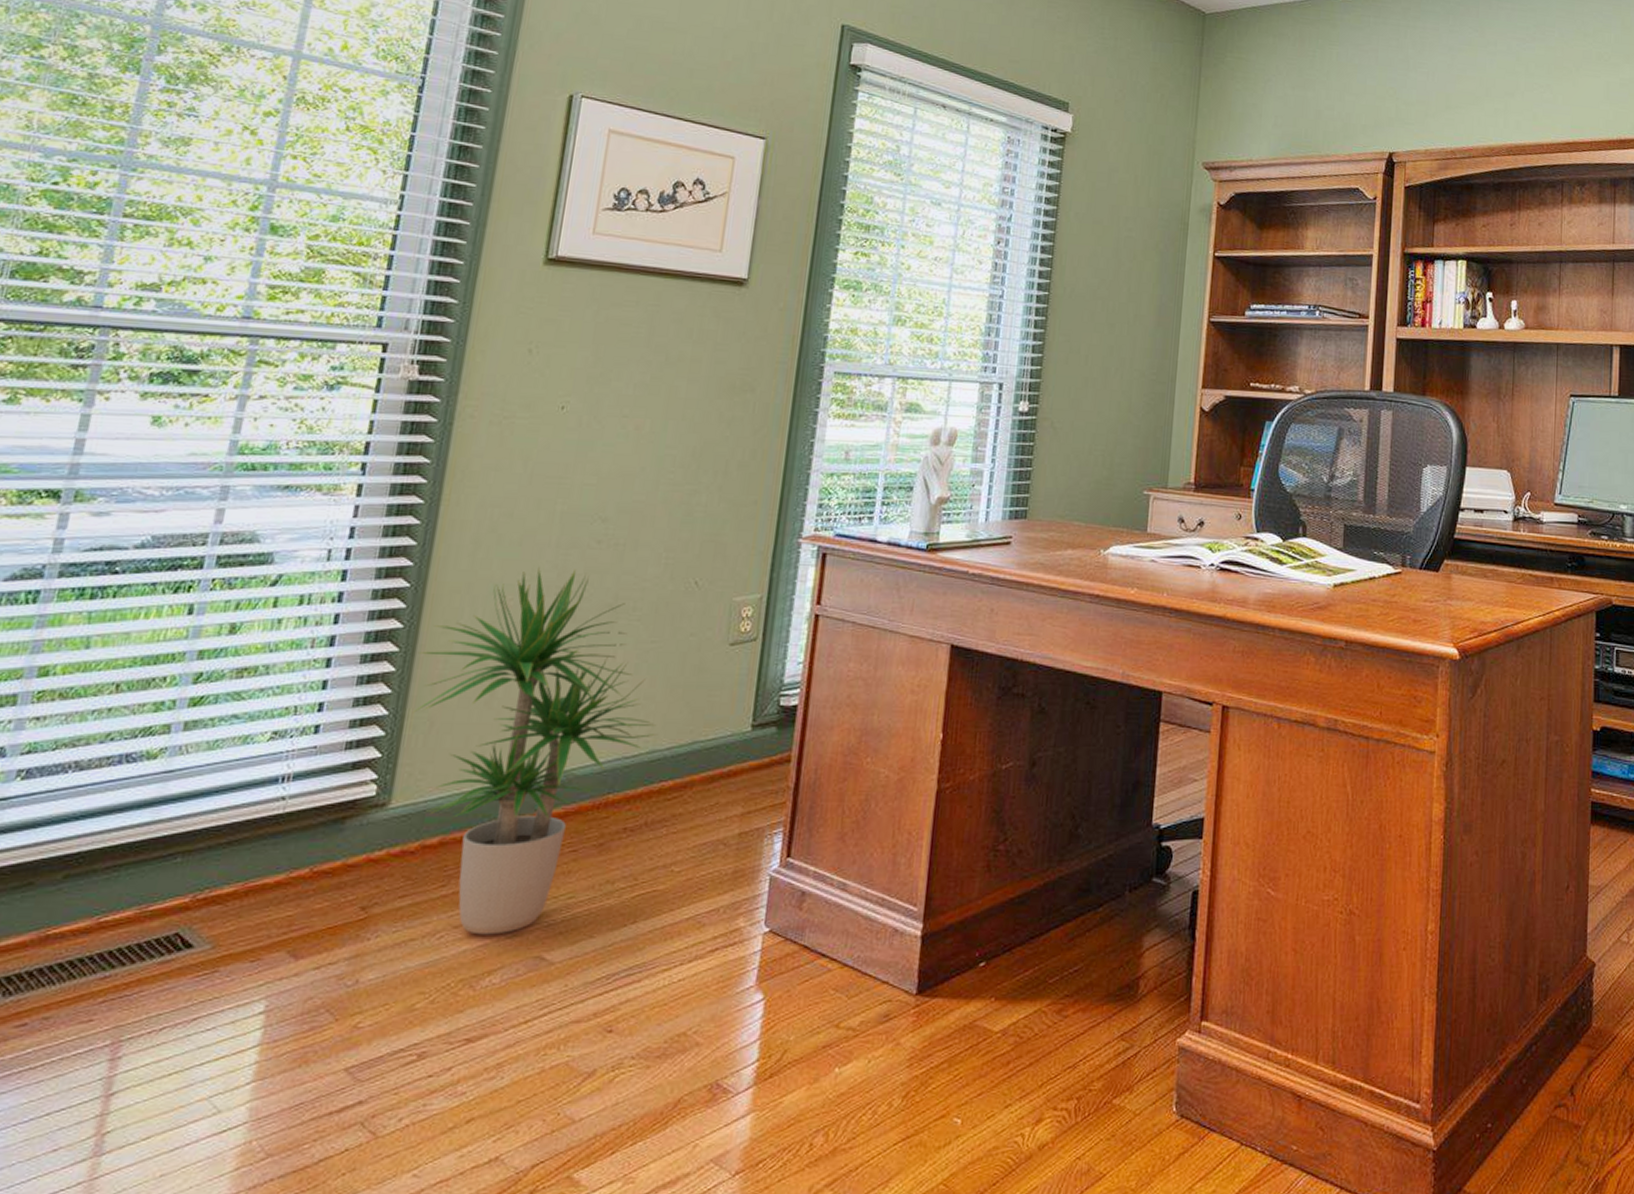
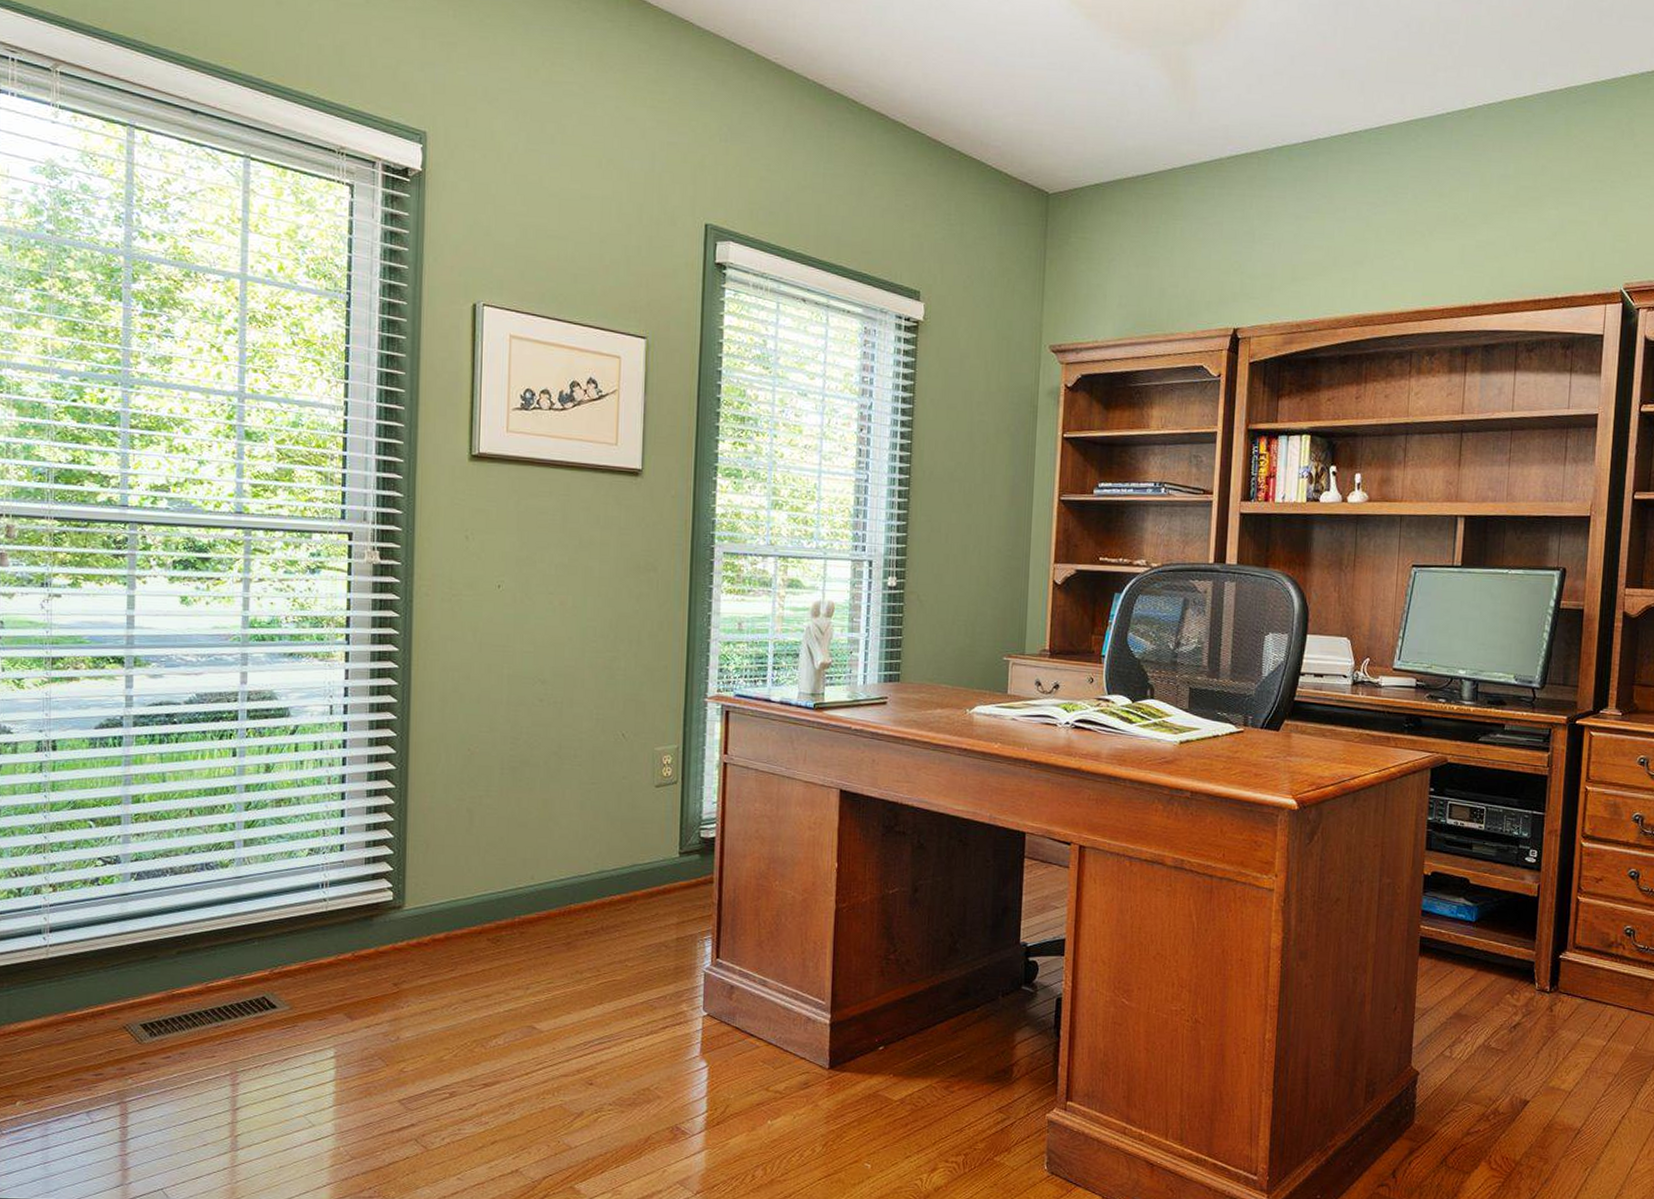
potted plant: present [413,566,657,935] -> none [410,720,604,1008]

